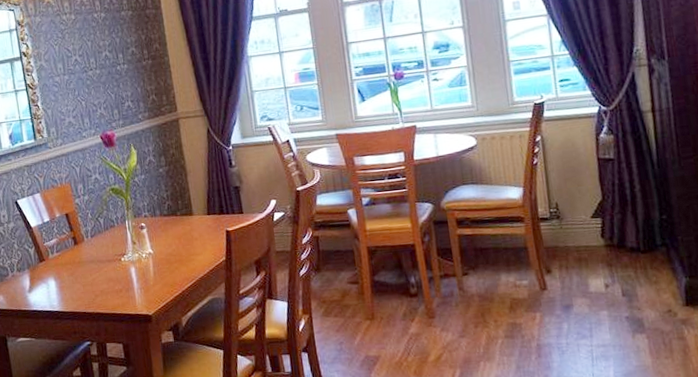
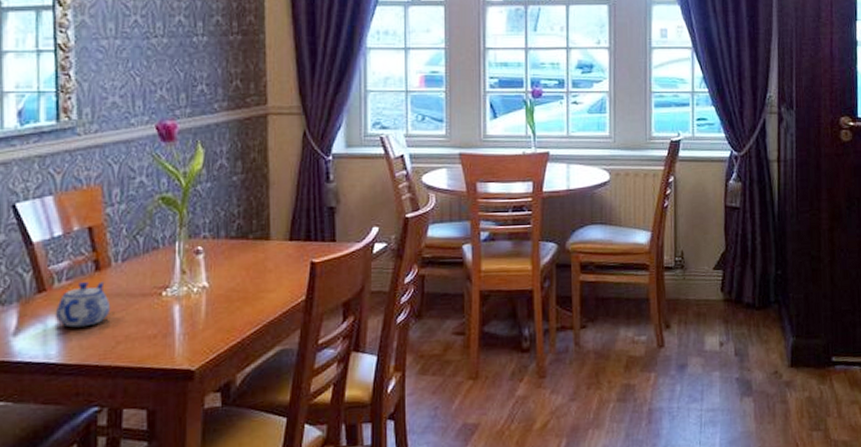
teapot: none [52,252,89,286] -> present [55,281,111,328]

